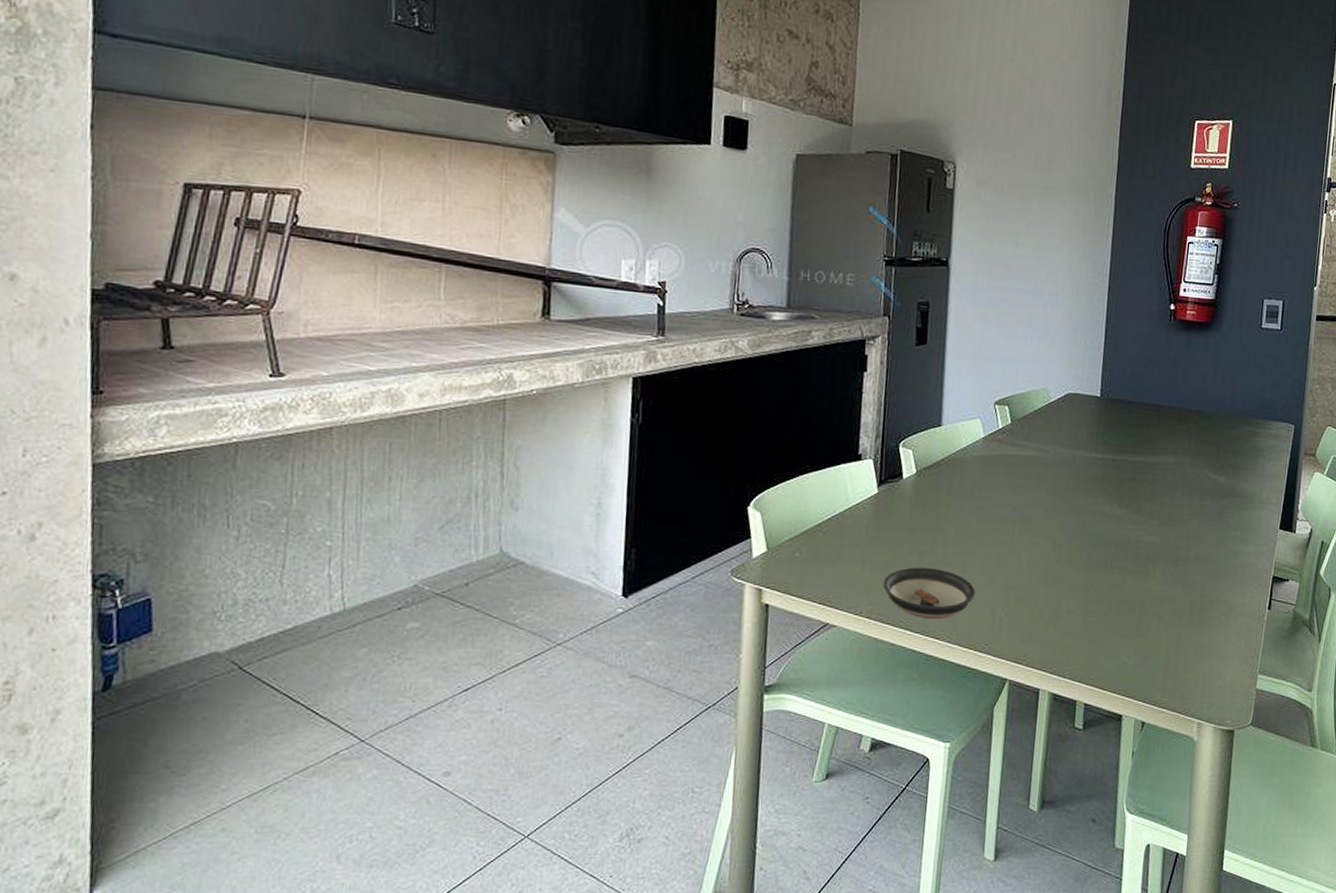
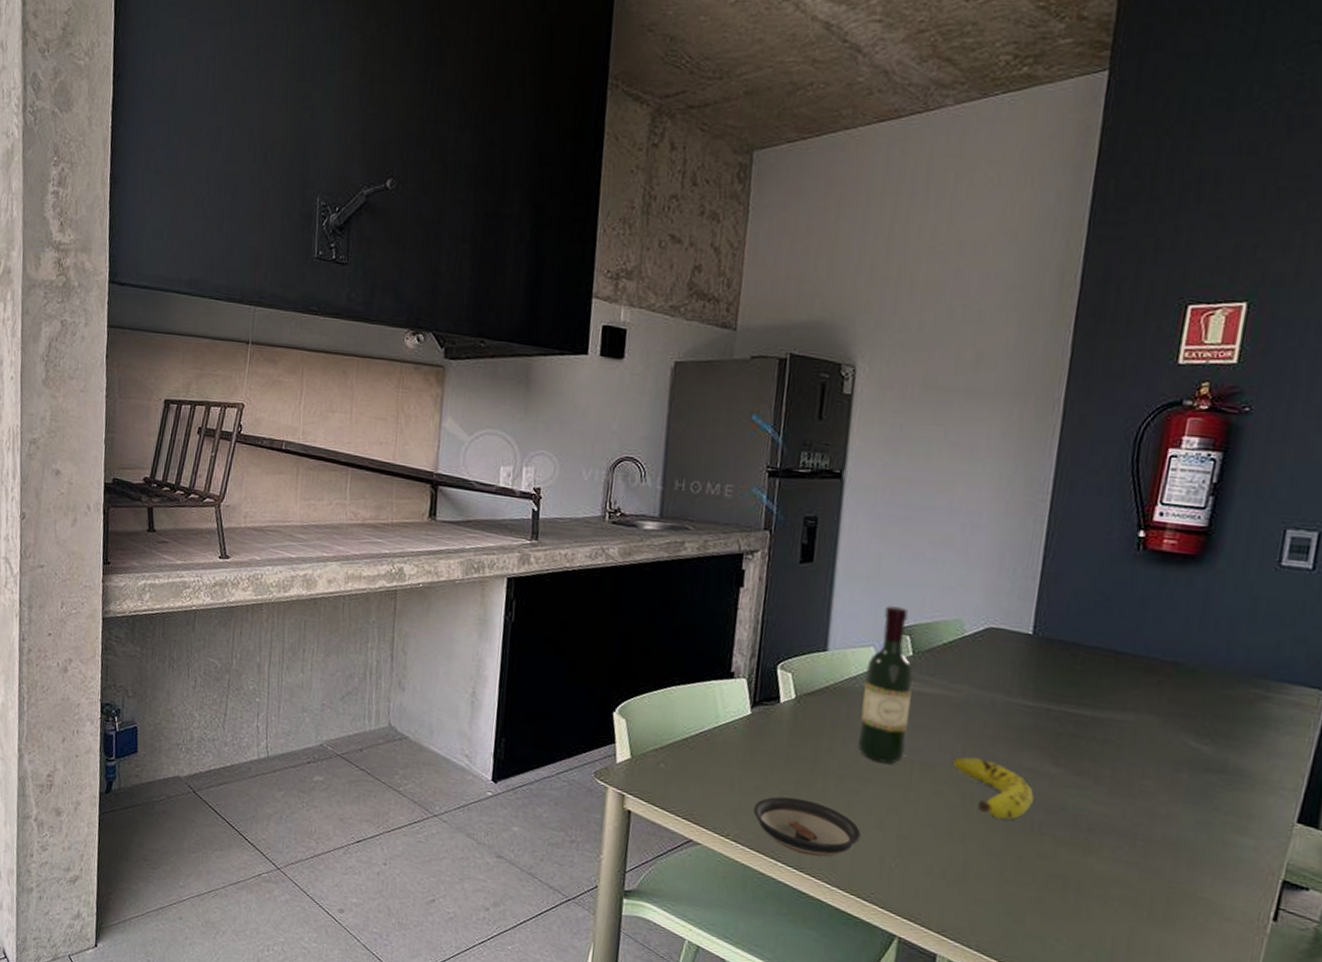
wine bottle: none [969,380,1013,523] -> present [857,606,914,764]
fruit: none [1045,508,1107,560] -> present [952,756,1034,821]

